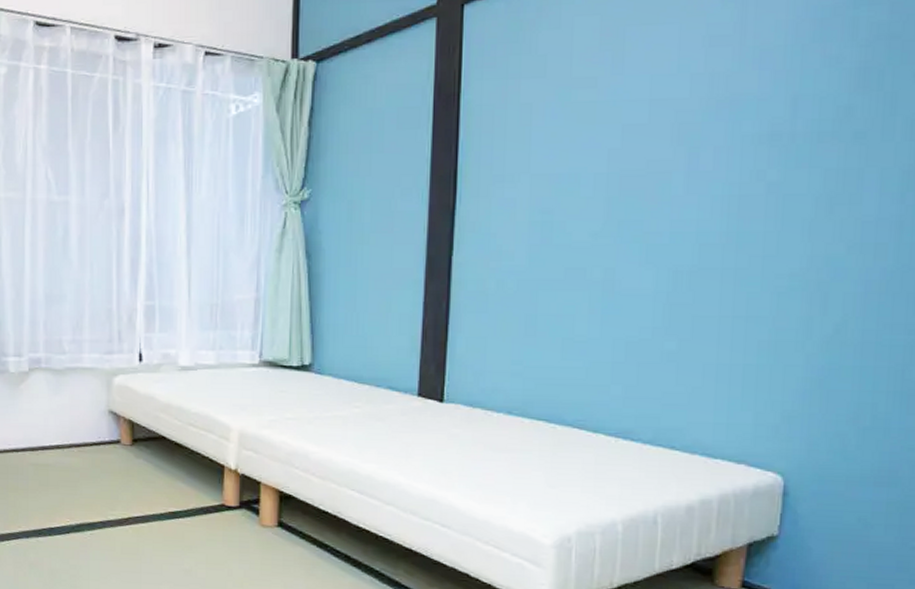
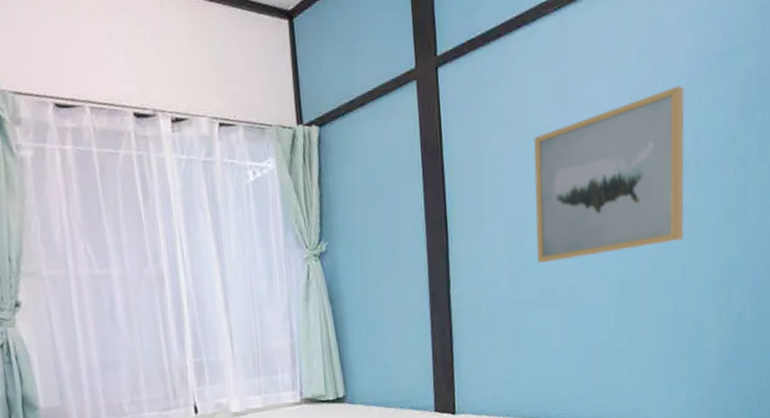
wall art: none [566,40,784,237] -> present [534,85,685,263]

